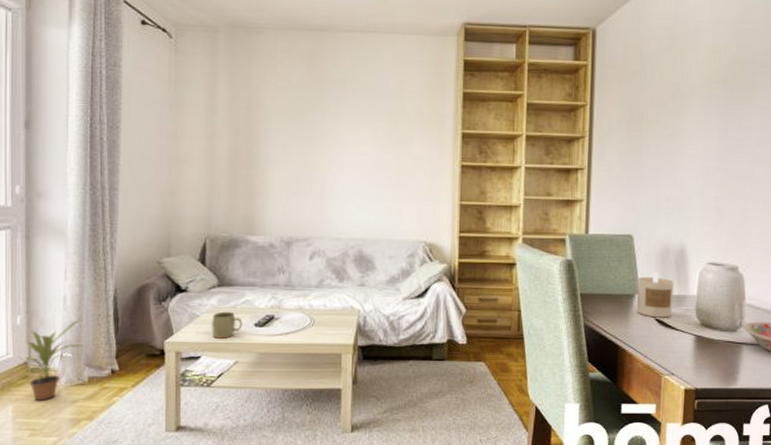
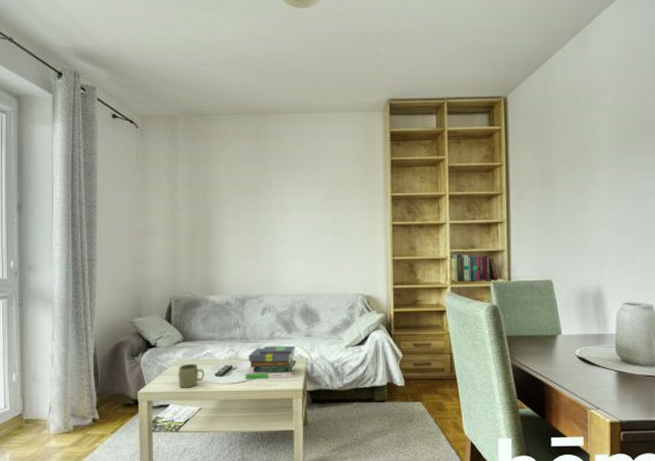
potted plant: present [19,319,84,401] -> none [15,375,69,448]
books: none [288,295,348,332] -> present [244,345,297,380]
books: none [523,201,575,233] -> present [451,254,498,281]
candle: present [637,273,674,318] -> none [559,314,594,356]

